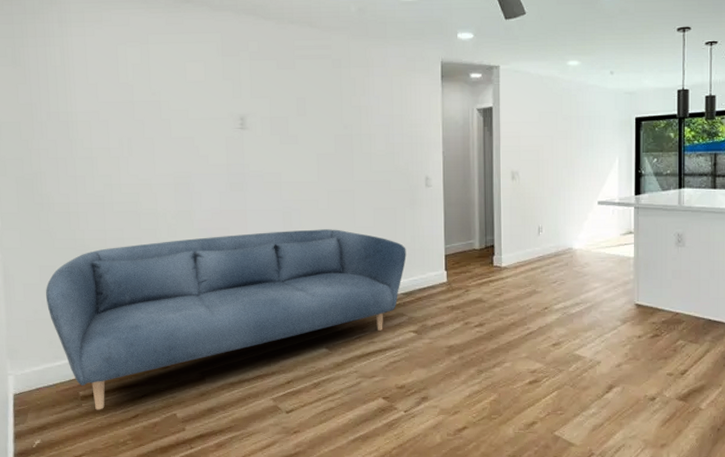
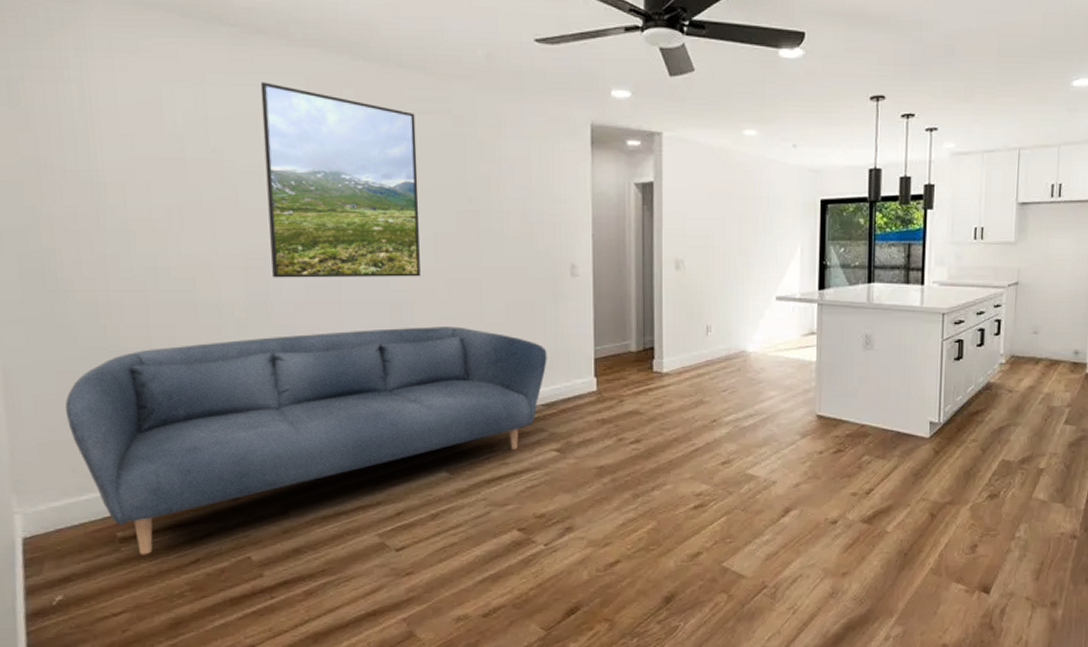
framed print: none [188,40,307,192] -> present [260,82,421,278]

